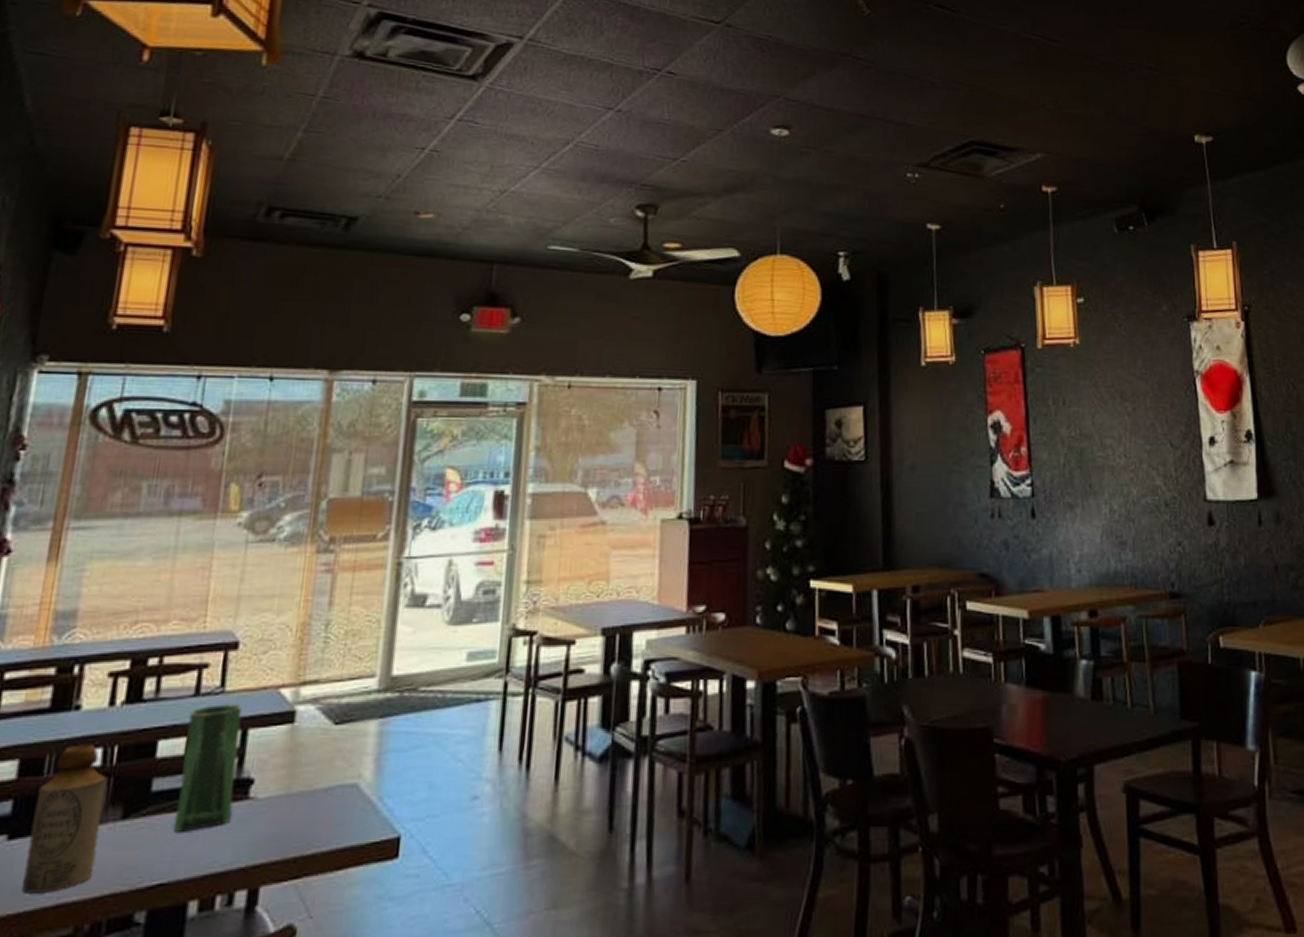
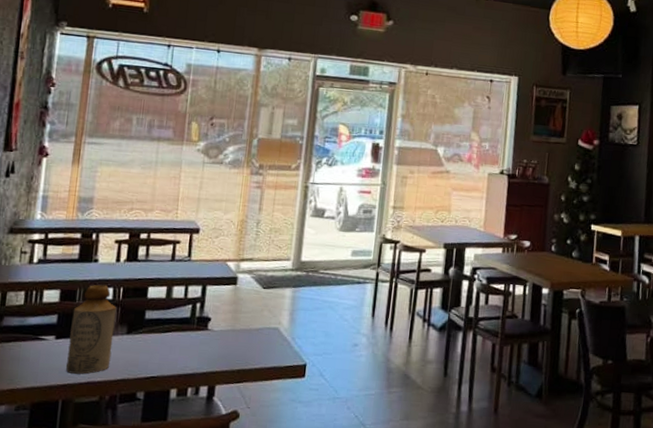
vase: present [174,704,243,832] -> none [160,268,203,346]

